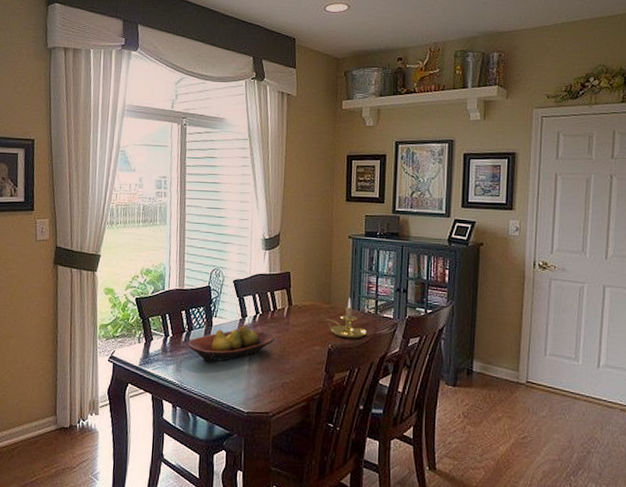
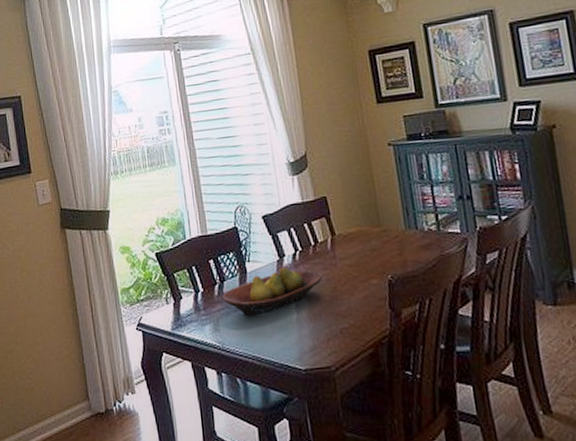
candle holder: present [325,298,367,339] -> none [378,216,432,265]

